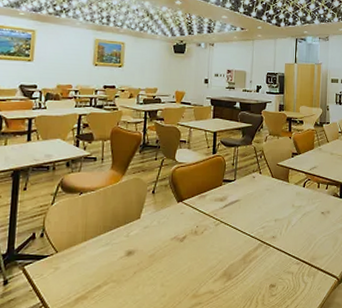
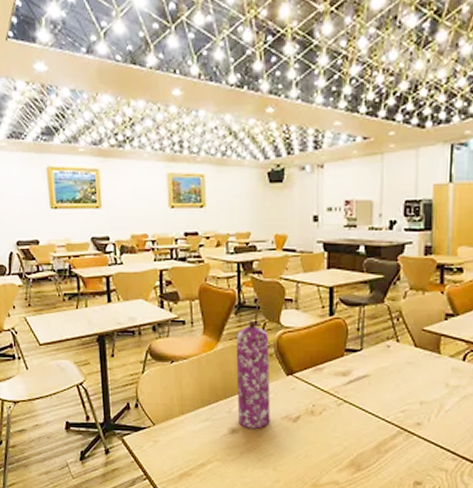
gas cylinder: none [135,158,166,250] -> present [236,321,270,429]

